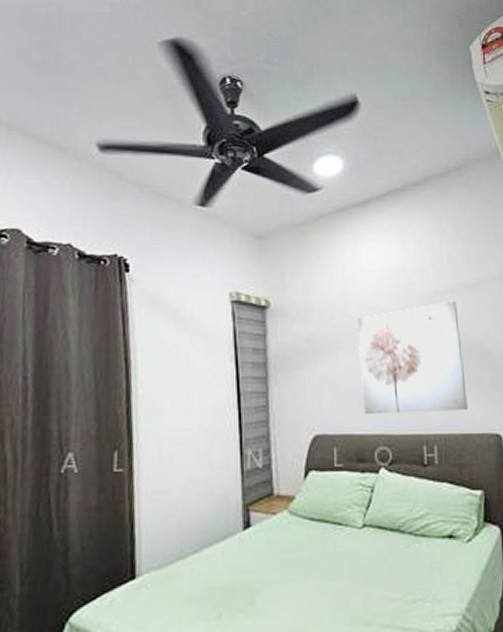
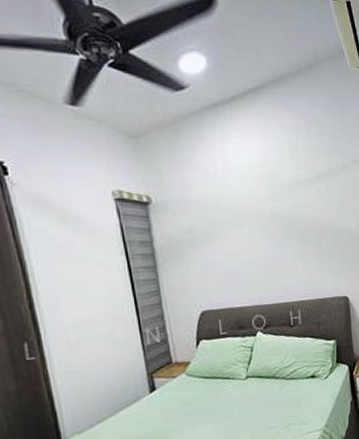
wall art: present [357,300,468,414] -> none [230,189,323,290]

